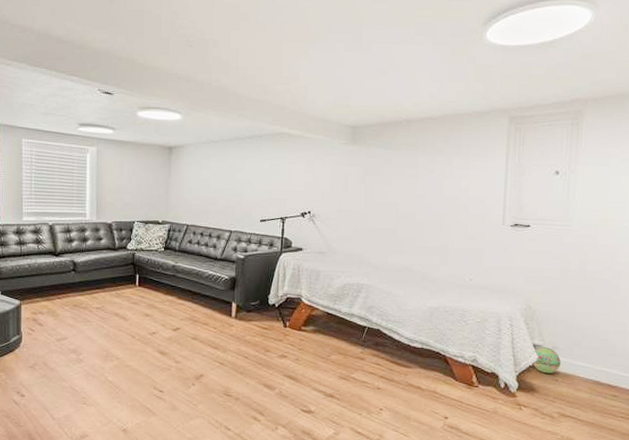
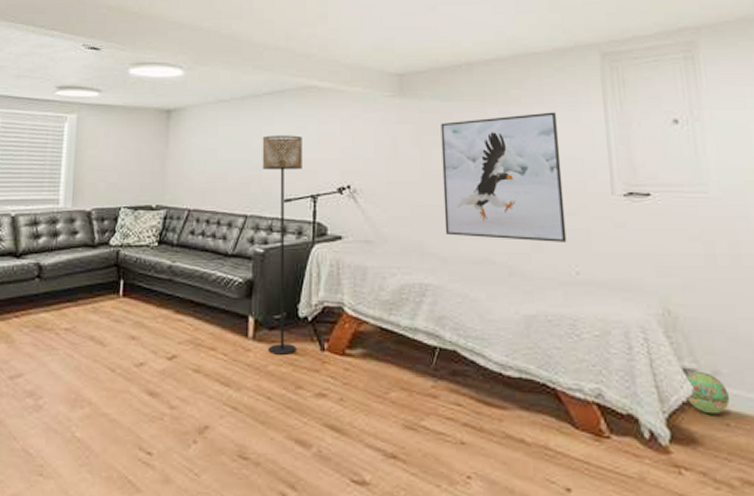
floor lamp: none [244,170,276,329] -> present [262,135,302,355]
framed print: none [378,161,470,258] -> present [441,112,567,242]

